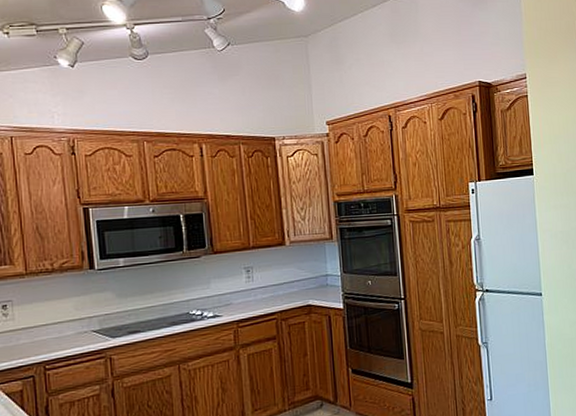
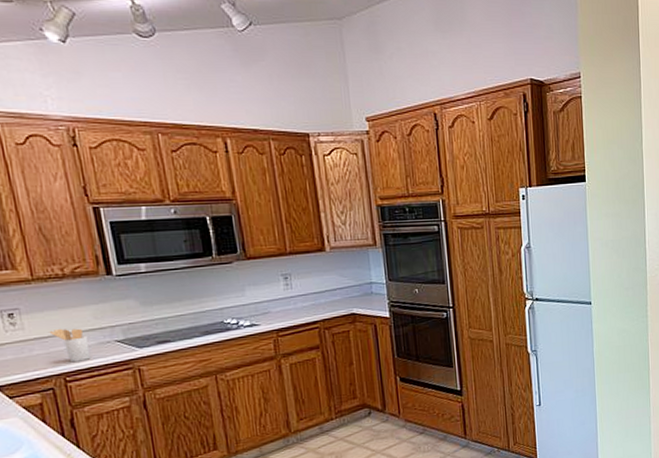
utensil holder: none [35,319,69,351] -> present [49,328,91,363]

